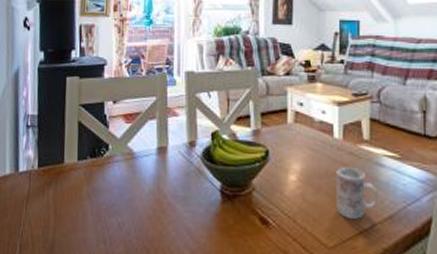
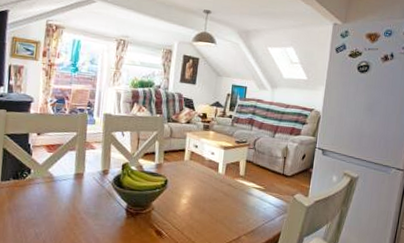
mug: present [337,166,378,219] -> none [215,194,246,232]

